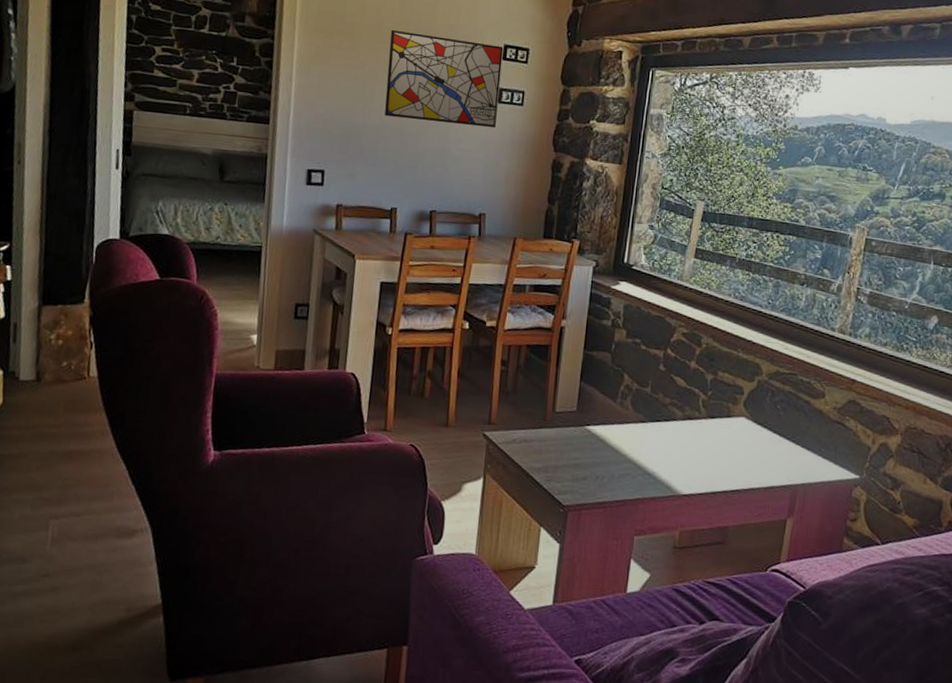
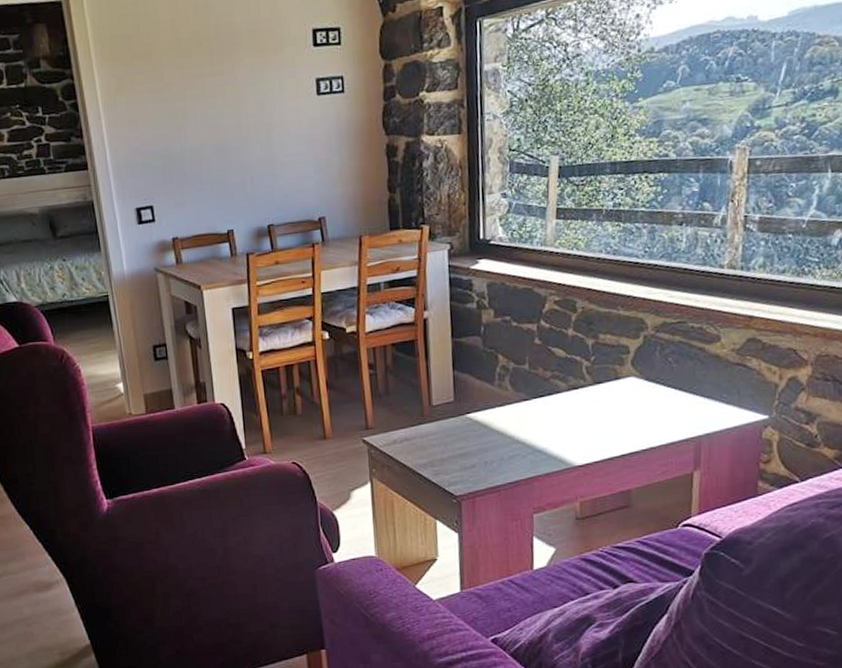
wall art: present [384,29,504,128] -> none [190,31,319,135]

